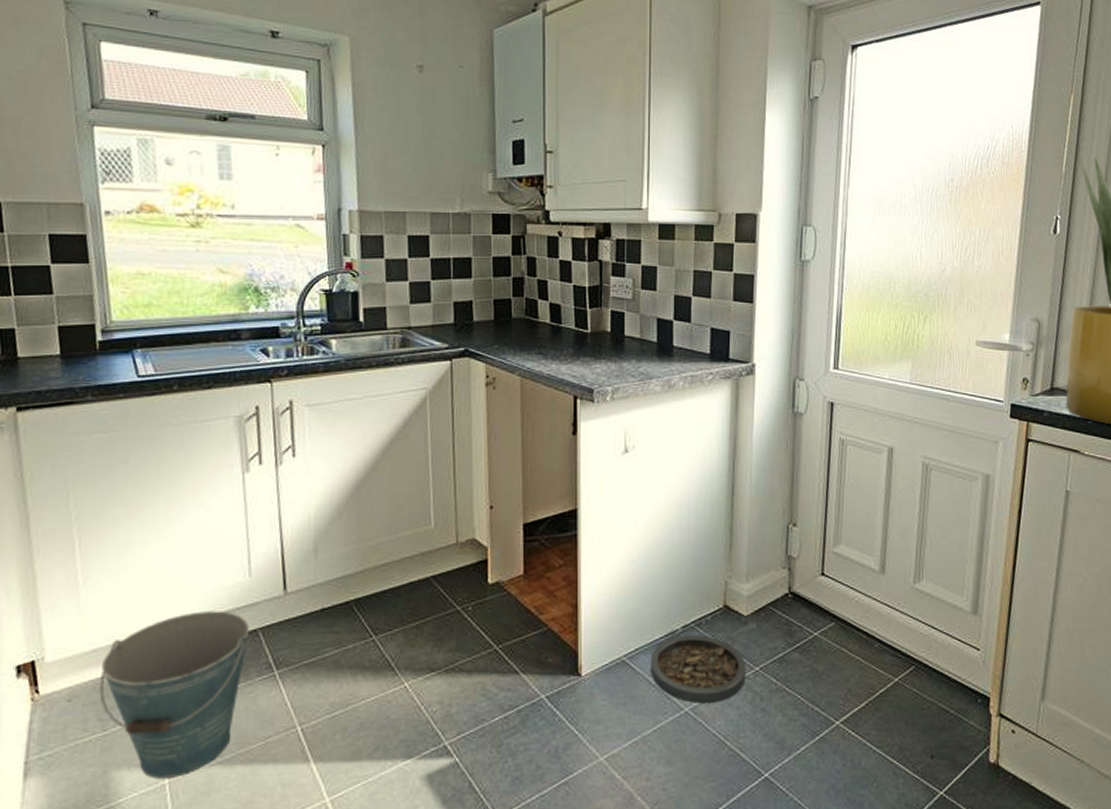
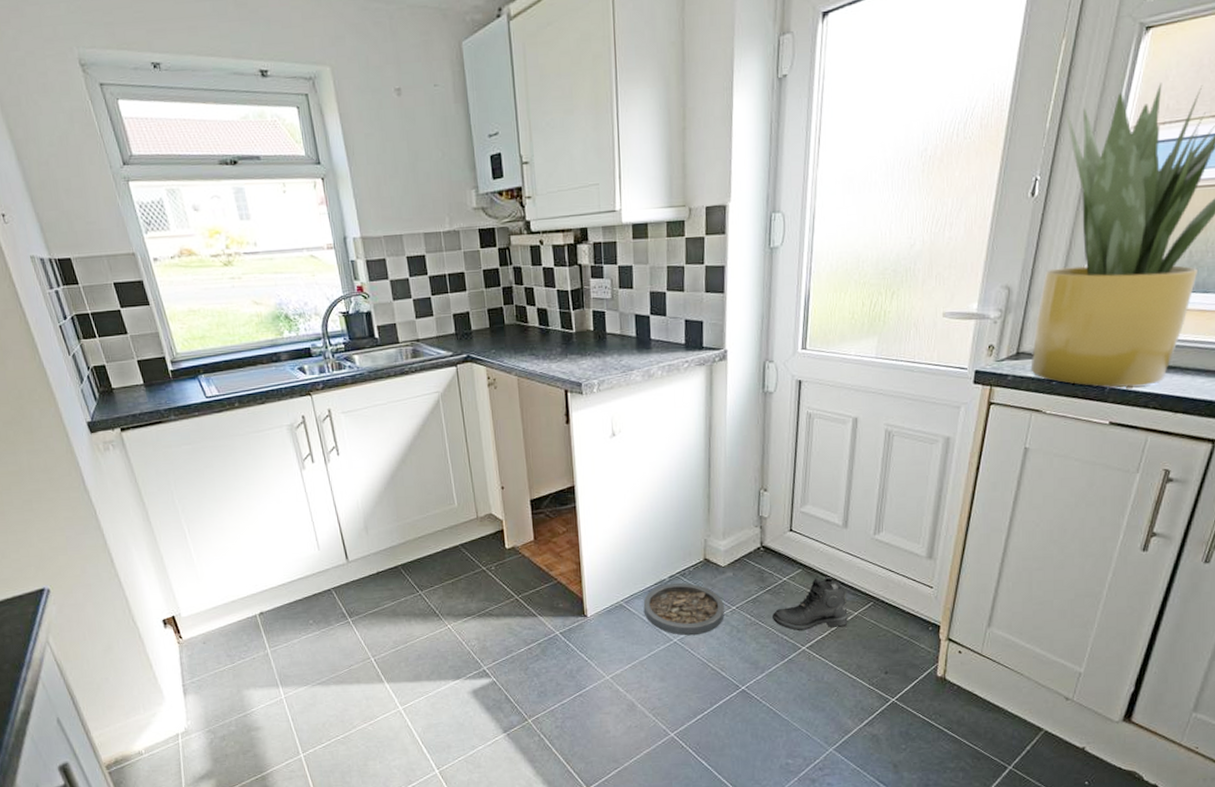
bucket: present [99,611,250,779] -> none [222,576,326,695]
boot: none [802,633,888,700] -> present [773,577,848,631]

